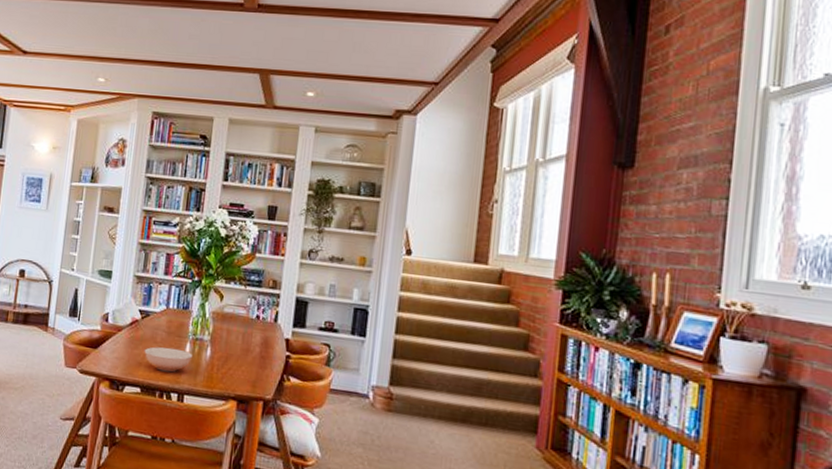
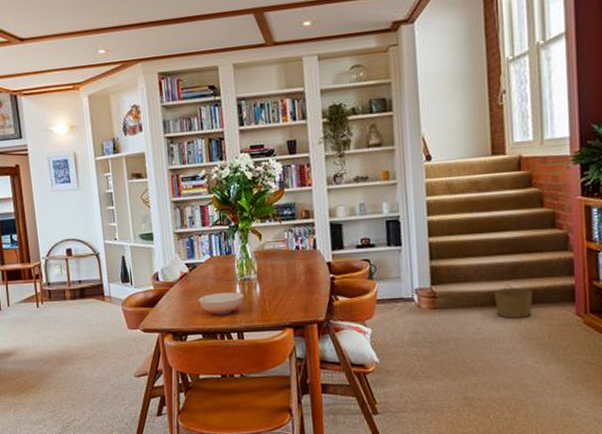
basket: none [453,400,495,441] -> present [493,284,533,319]

